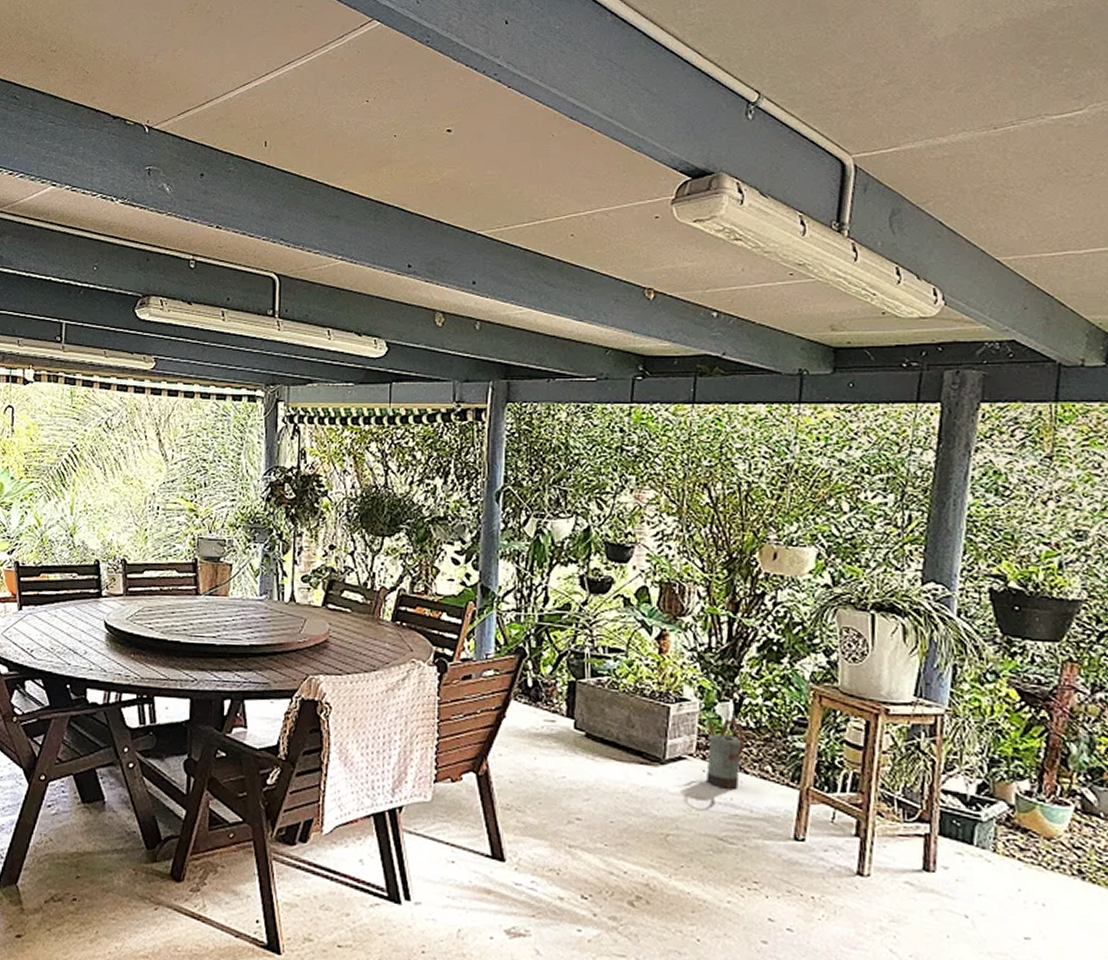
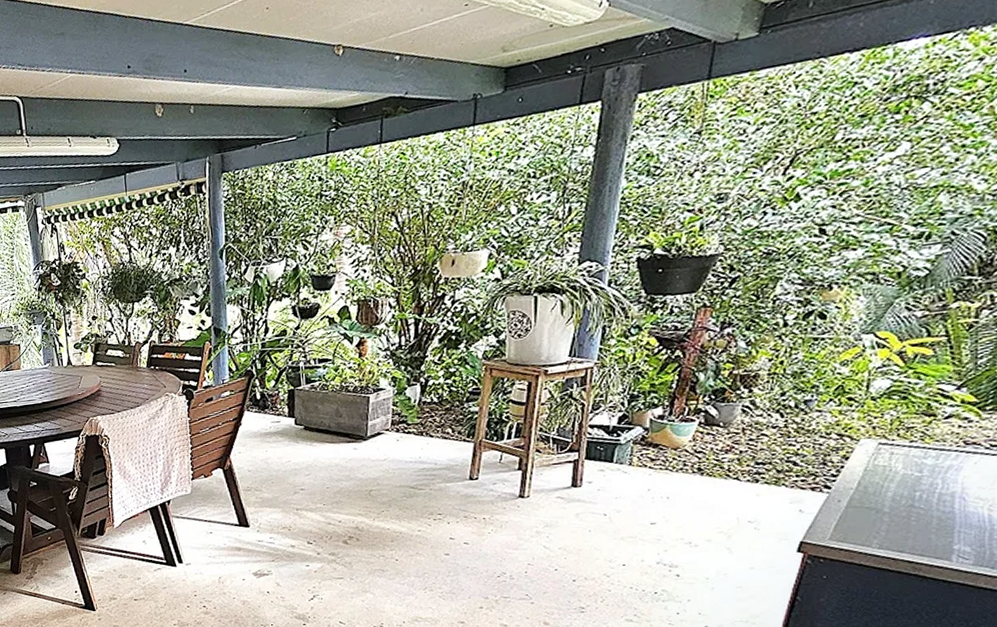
watering can: present [706,720,744,789] -> none [400,399,429,451]

